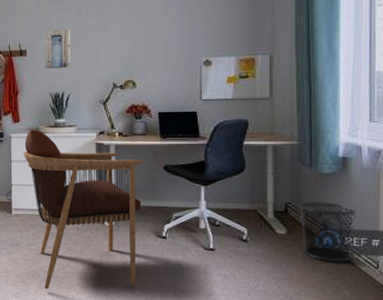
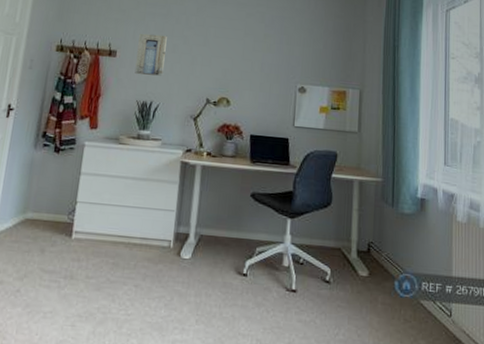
armchair: present [23,129,144,290] -> none [96,138,231,337]
waste bin: present [300,202,356,262] -> none [381,242,432,309]

